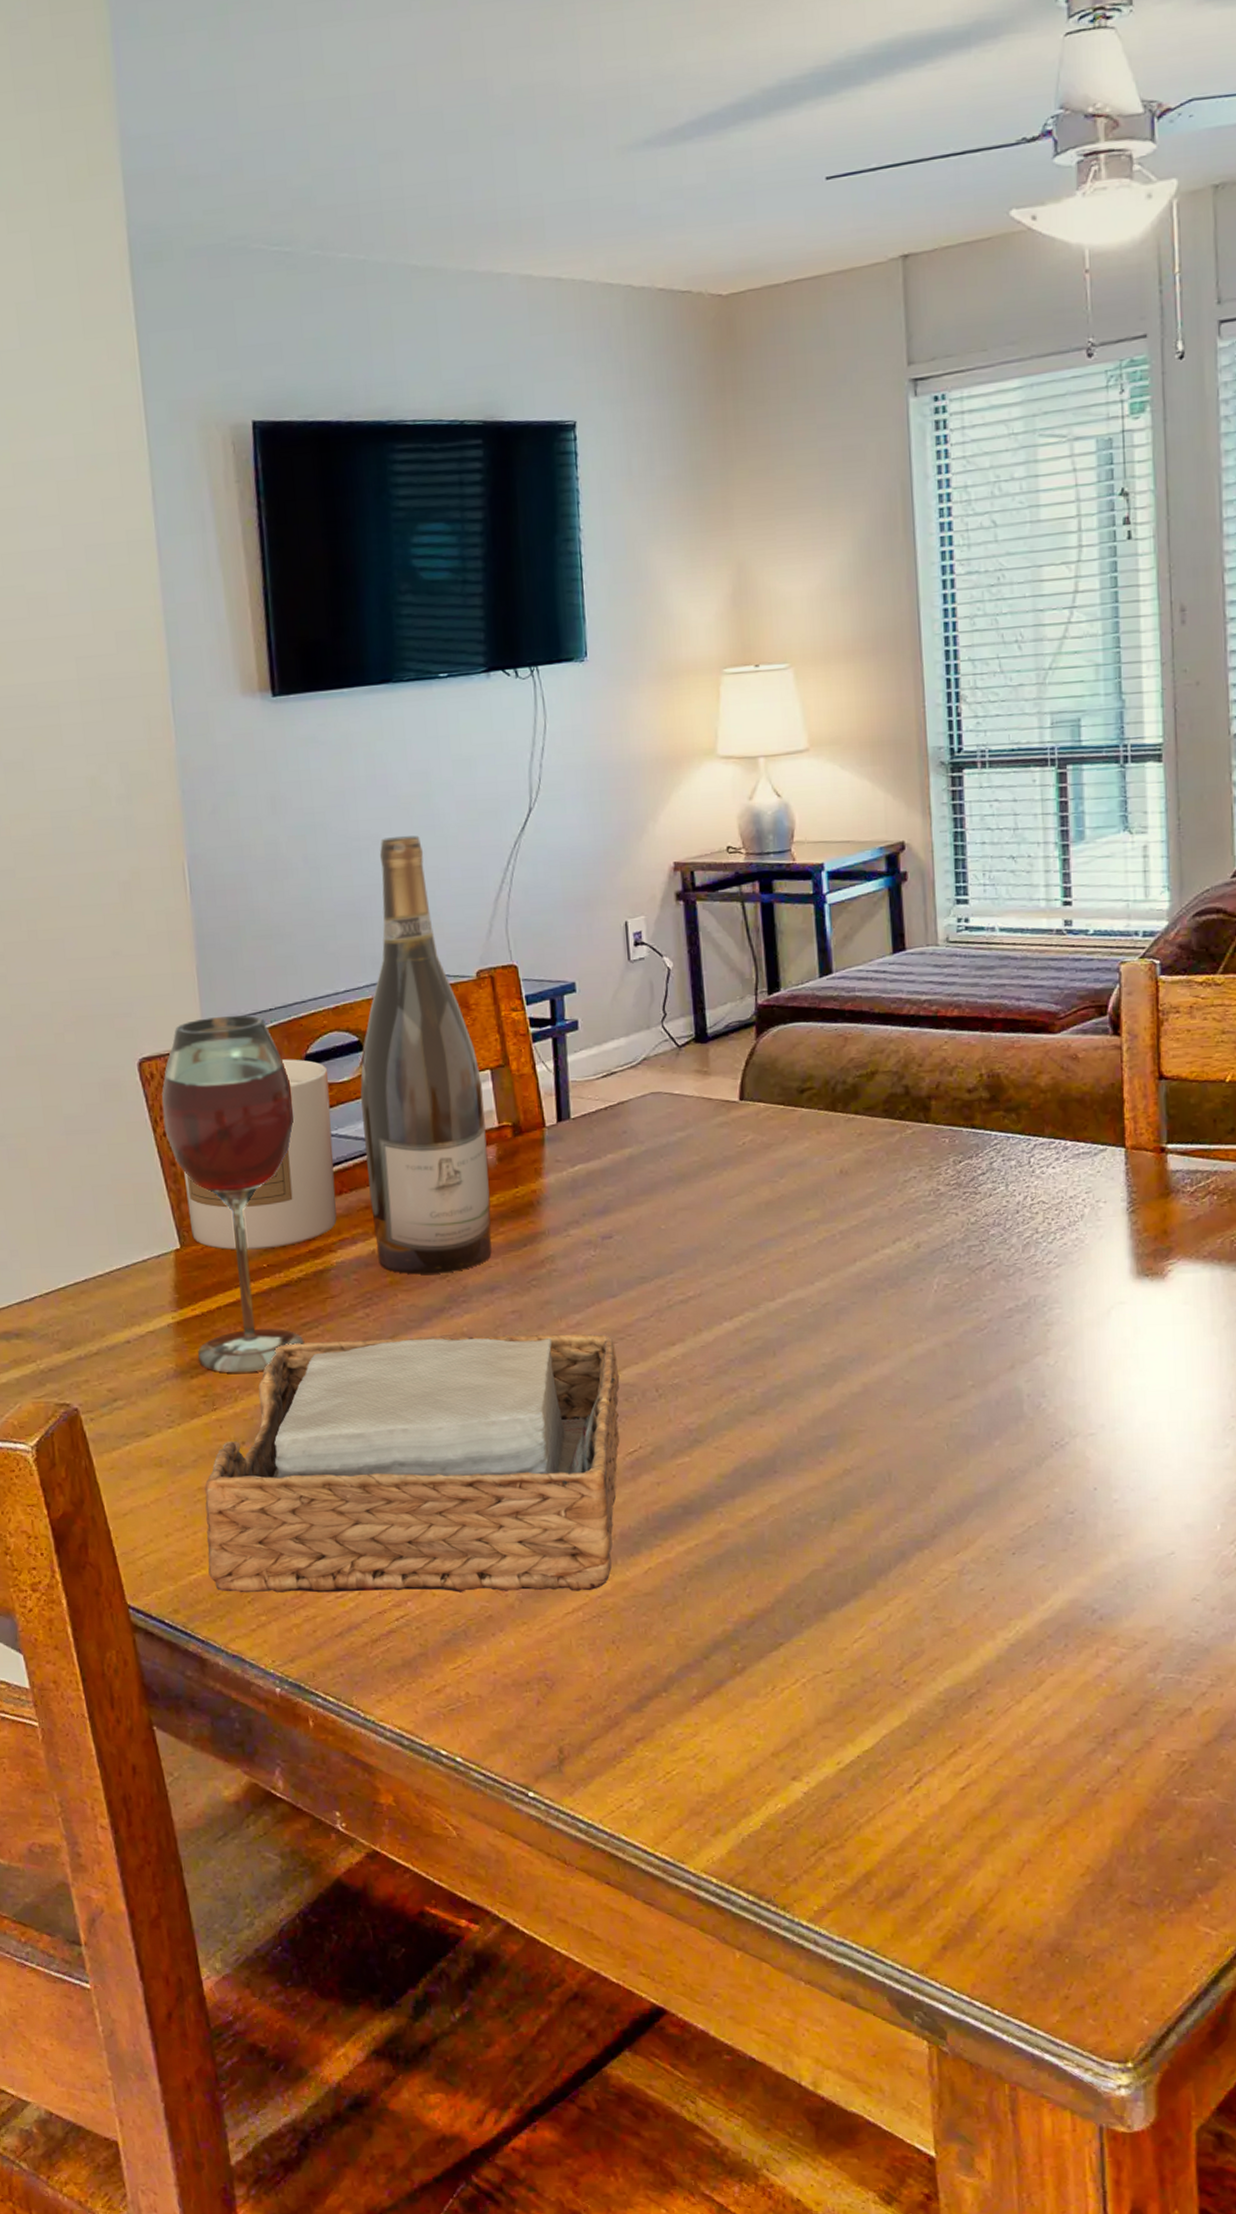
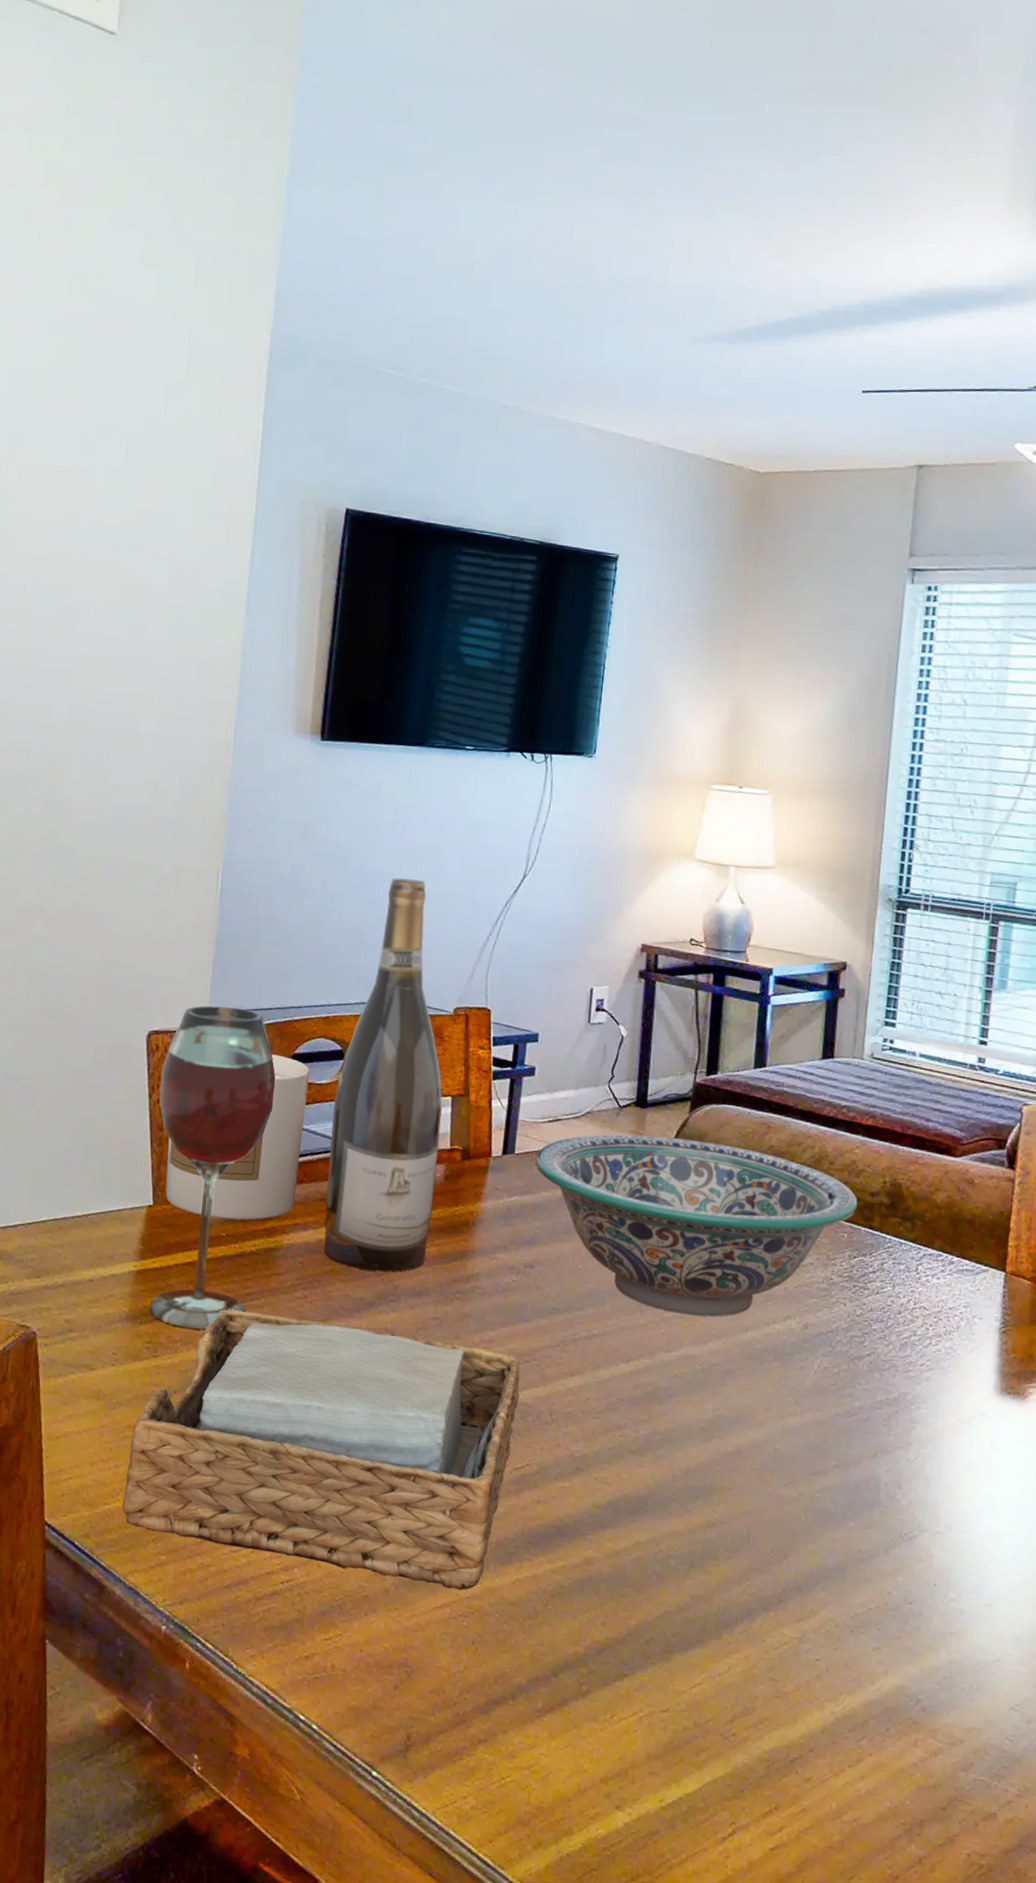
decorative bowl: none [593,1066,956,1258] -> present [534,1134,858,1317]

